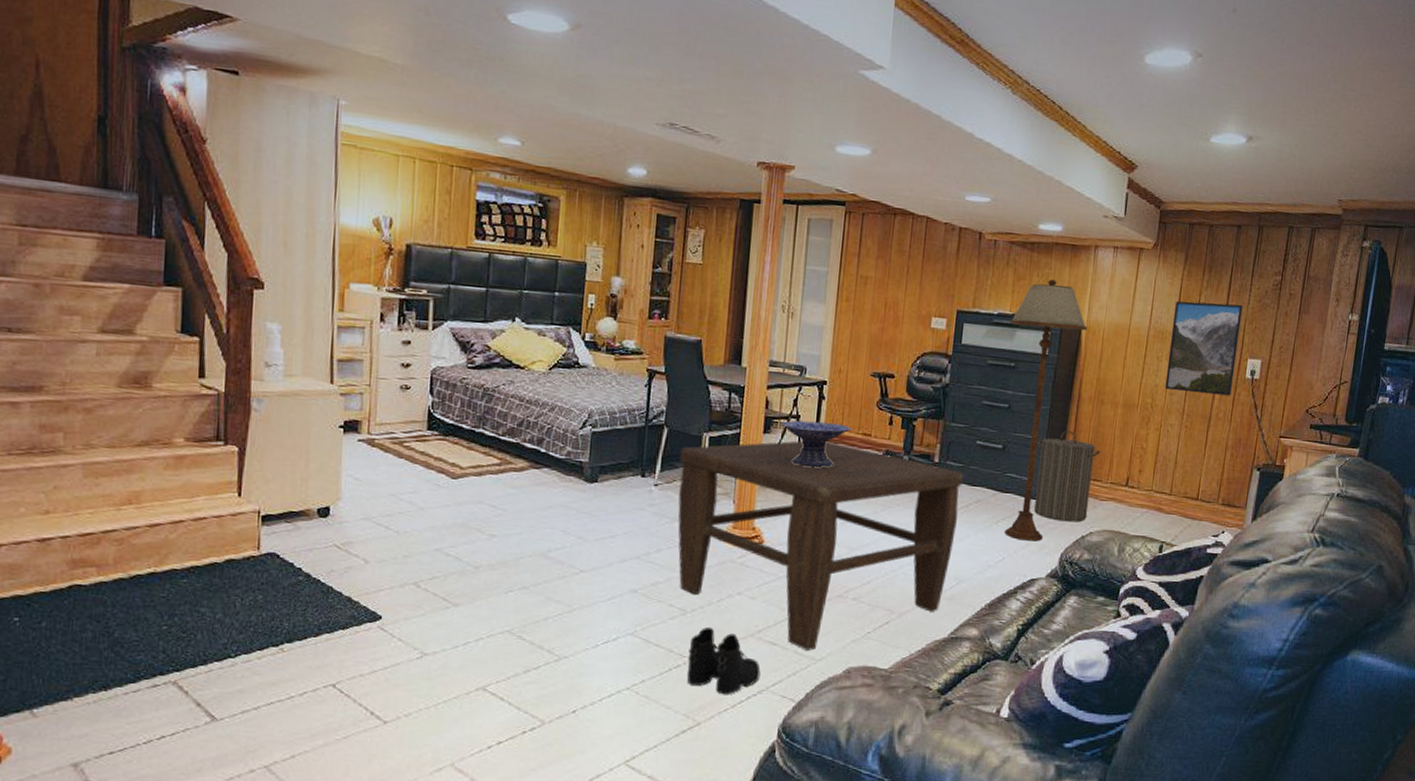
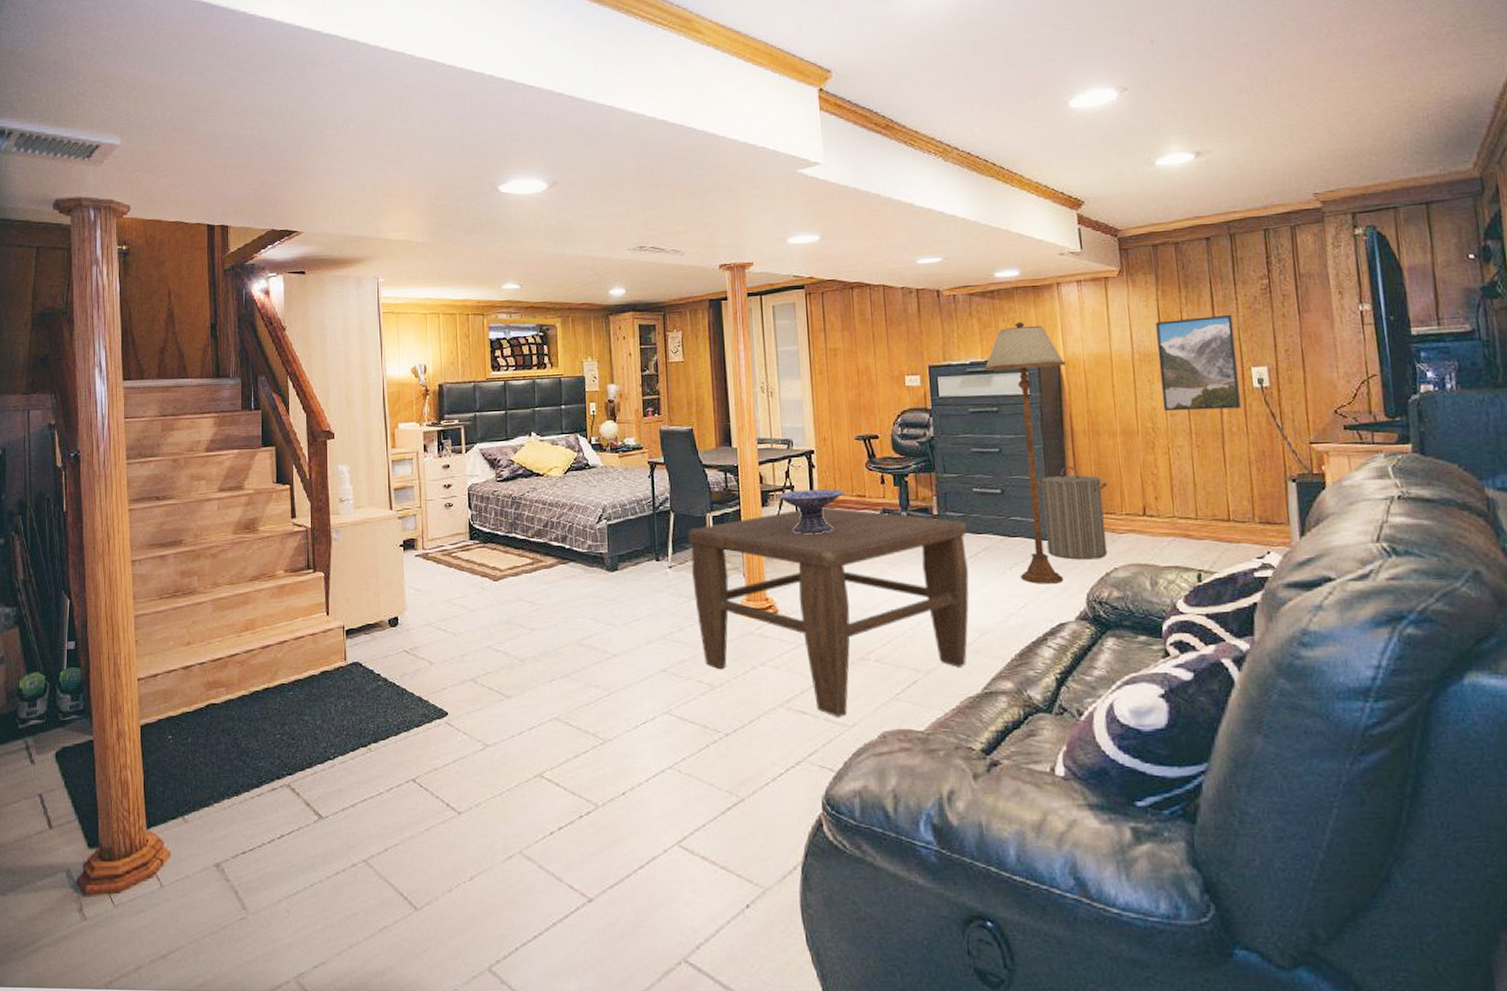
boots: present [686,628,761,695] -> none [722,701,796,769]

